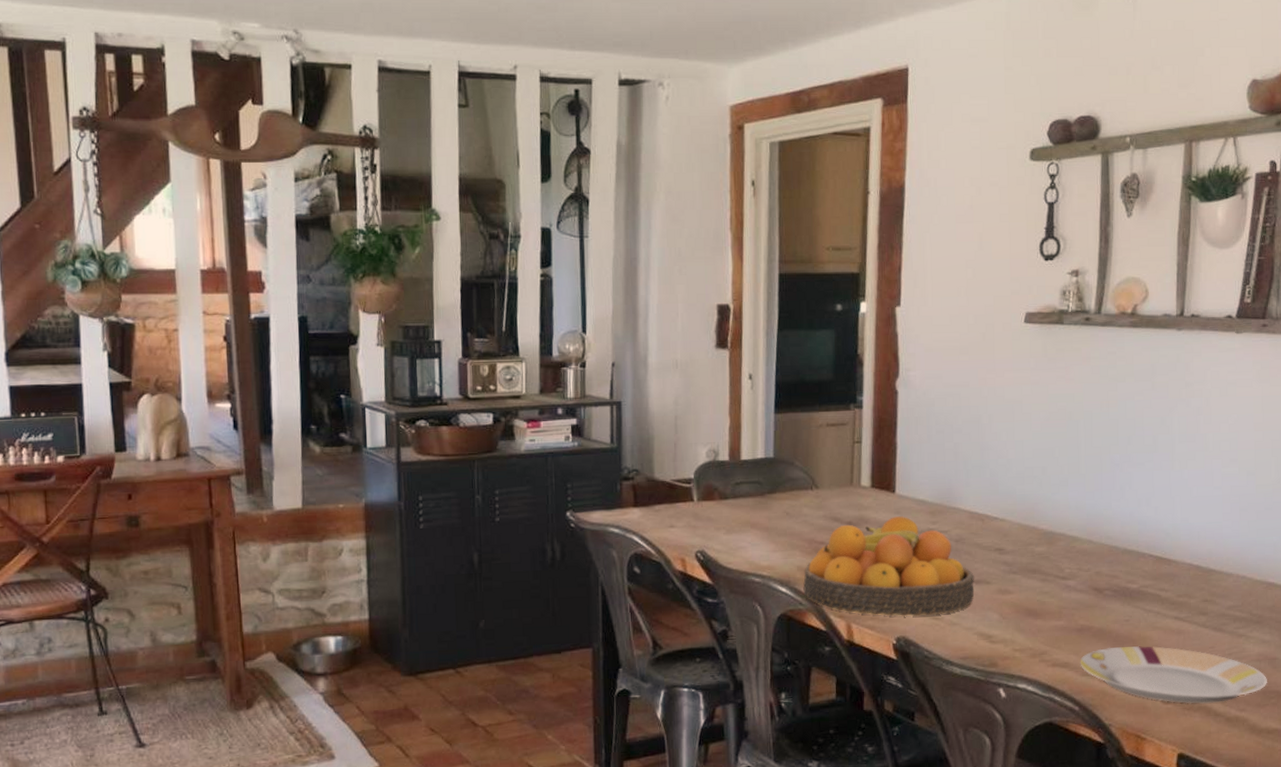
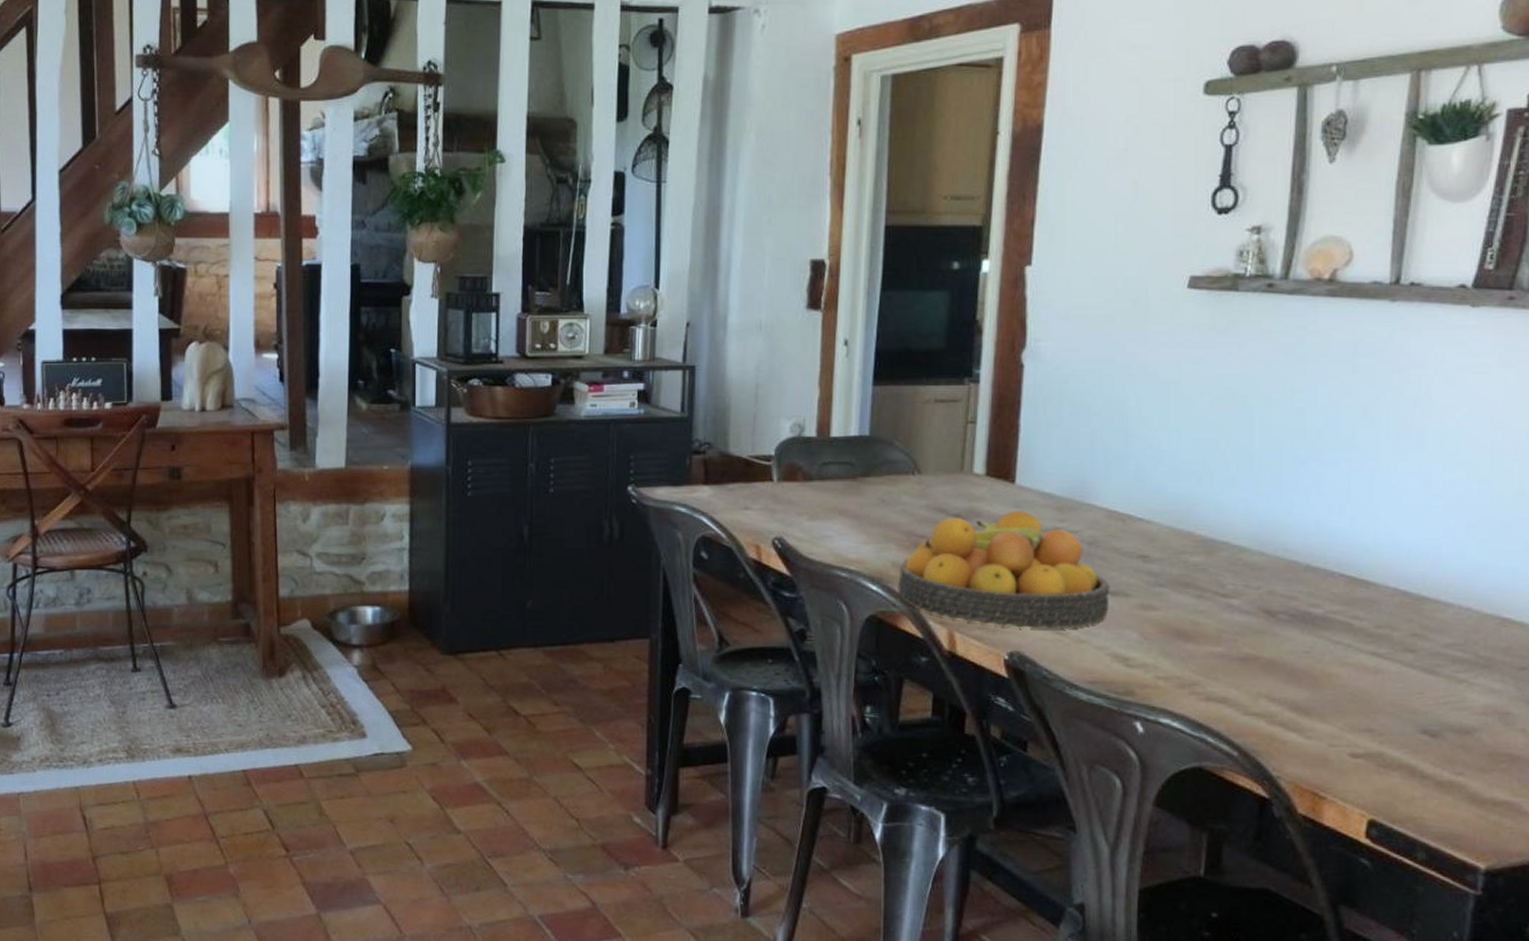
plate: present [1080,645,1267,704] -> none [1241,682,1496,762]

